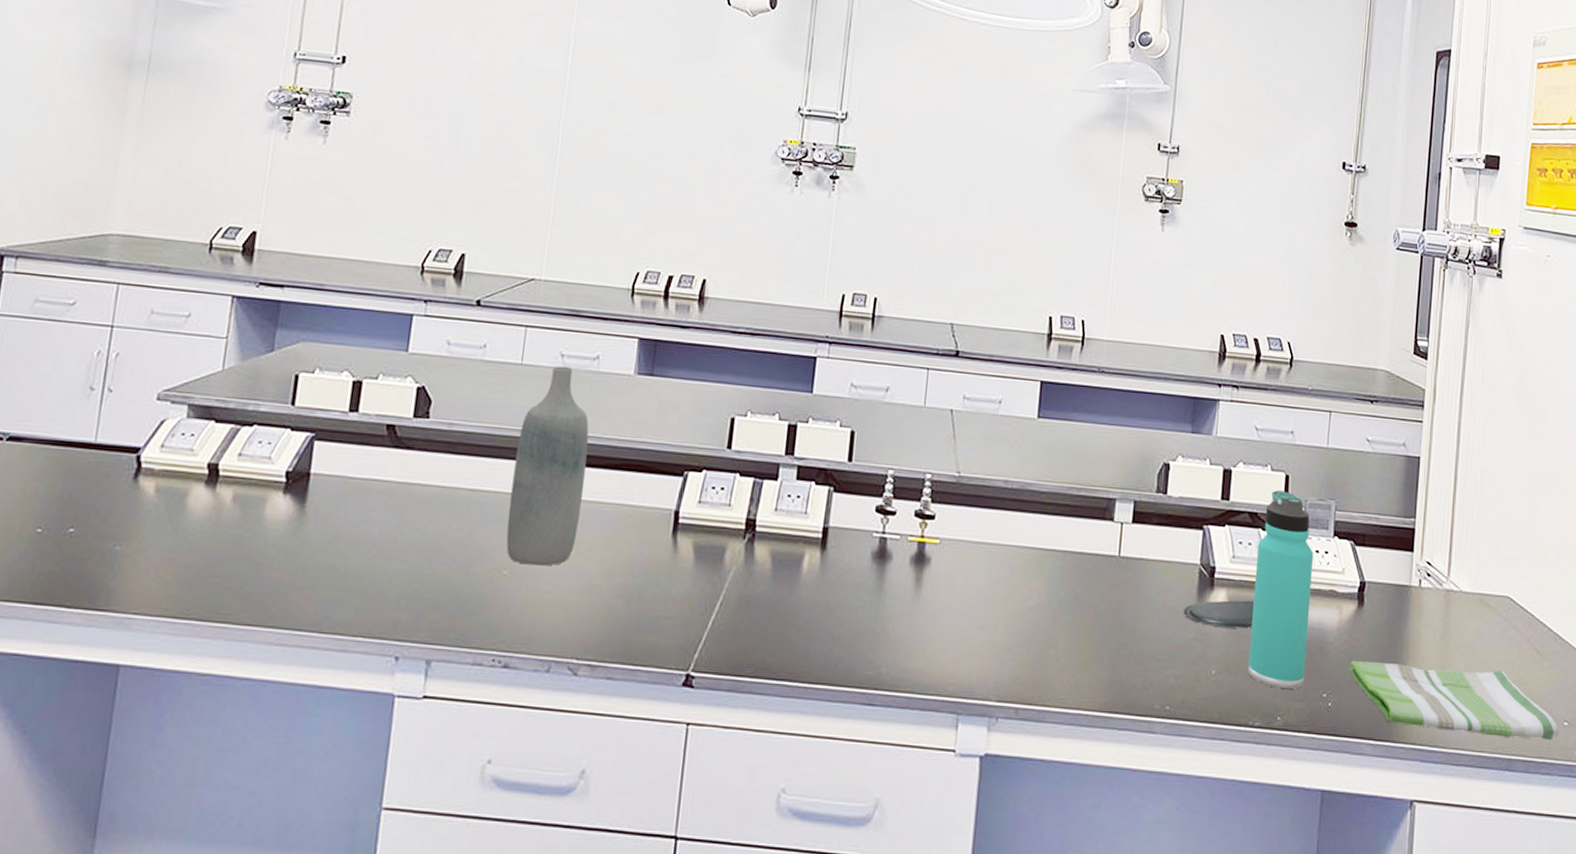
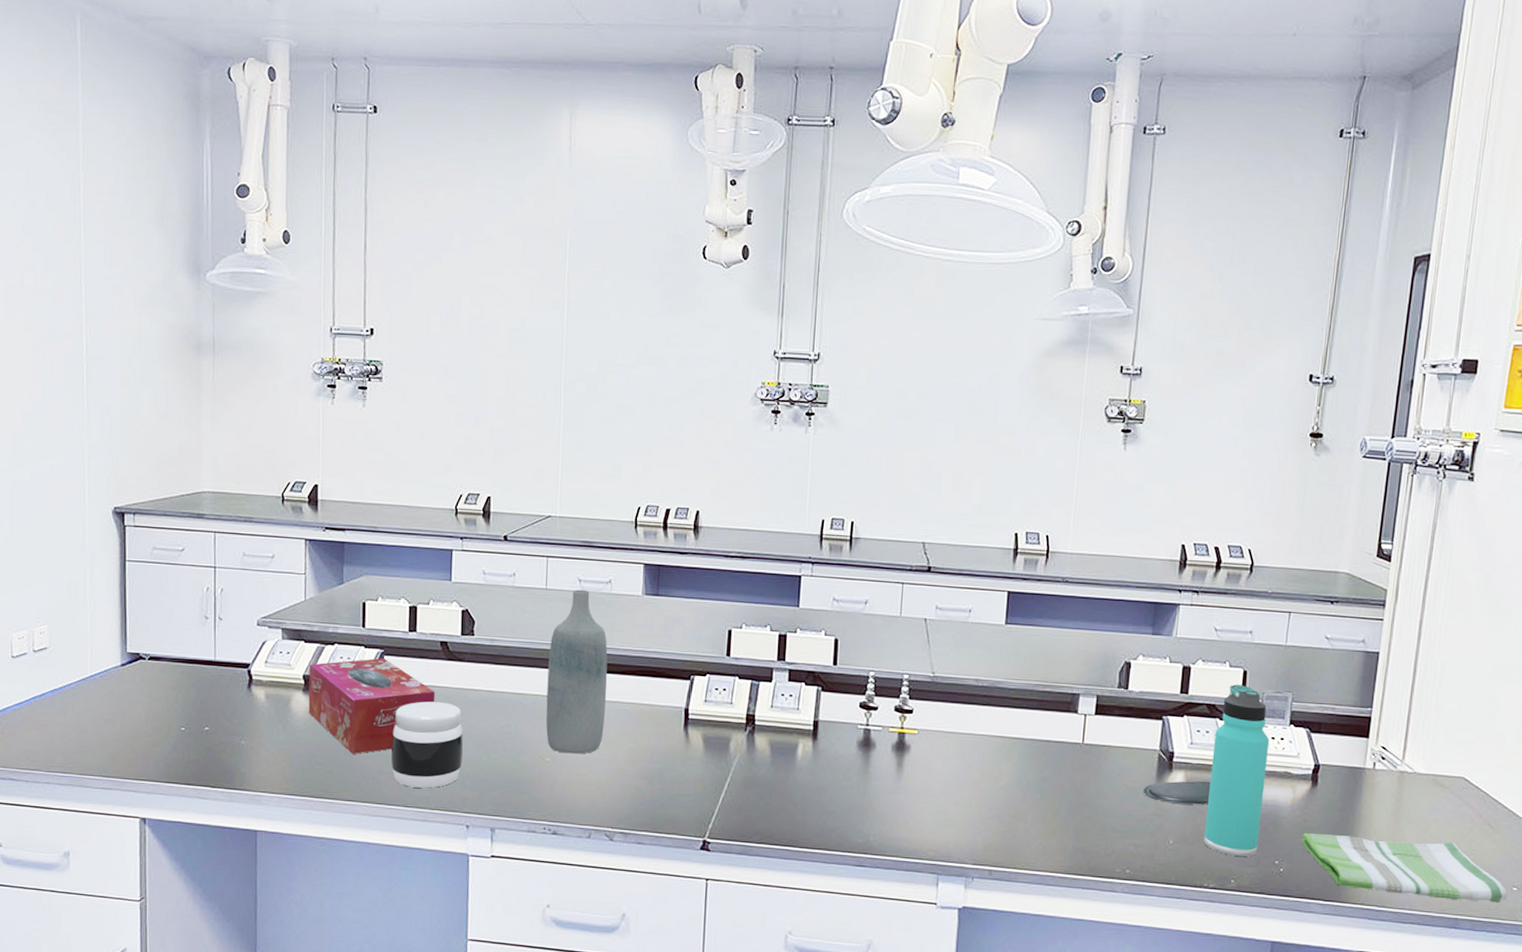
tissue box: none [208,443,374,565] -> present [308,657,435,754]
jar: none [307,498,404,609] -> present [390,701,464,788]

